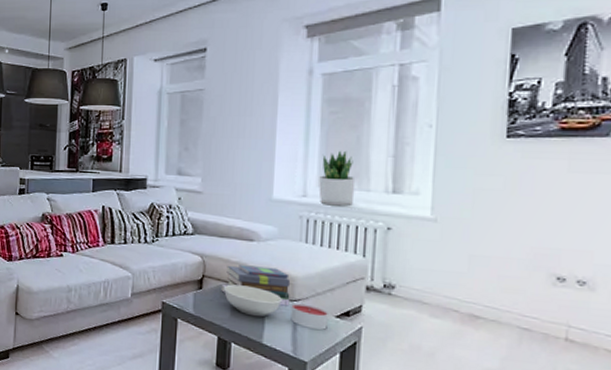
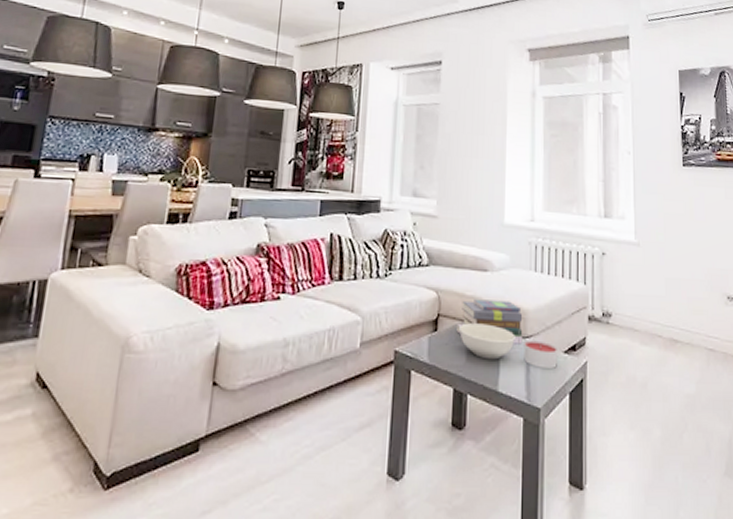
planter: present [318,150,355,207] -> none [544,173,575,231]

